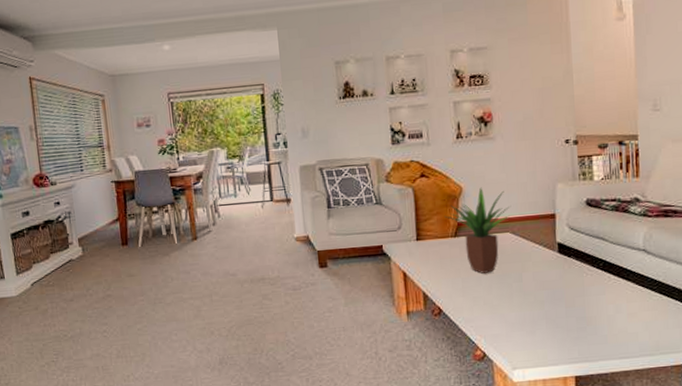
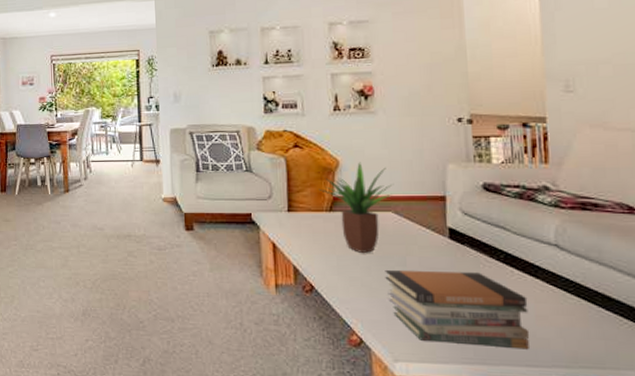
book stack: none [504,281,622,348] -> present [385,269,529,350]

